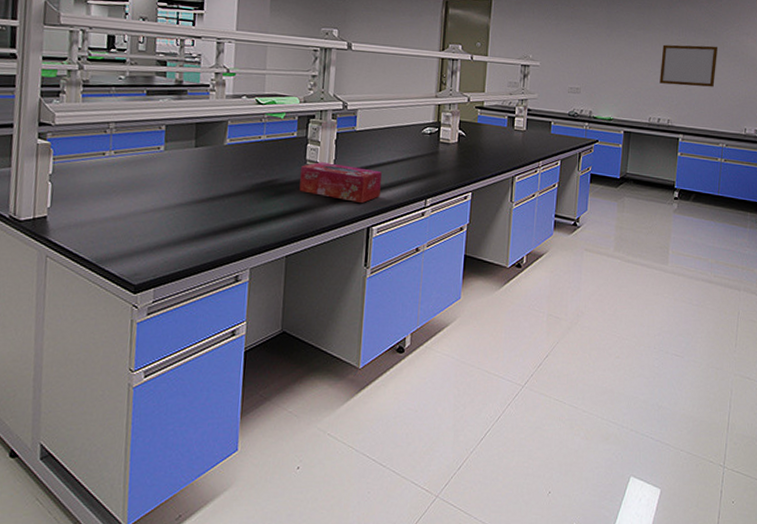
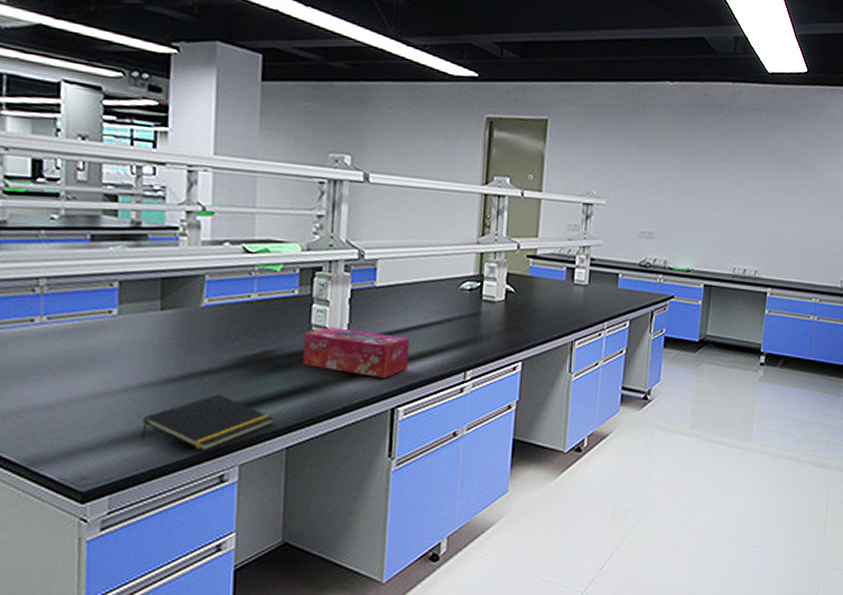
notepad: none [178,212,277,257] -> present [141,394,274,451]
writing board: present [659,44,718,87] -> none [746,179,814,232]

